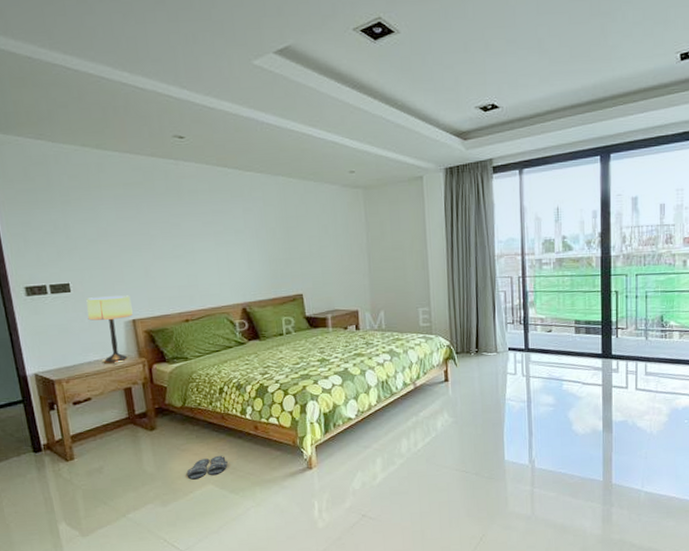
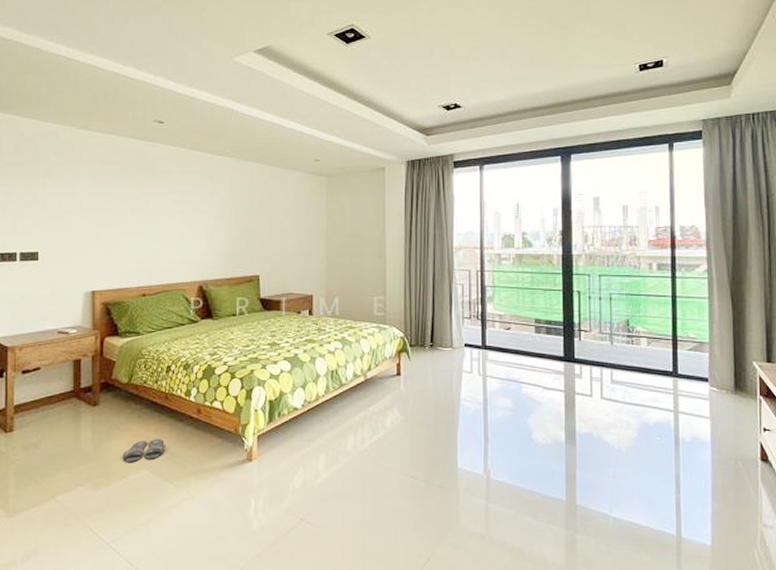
table lamp: present [86,295,133,363] -> none [50,267,93,333]

